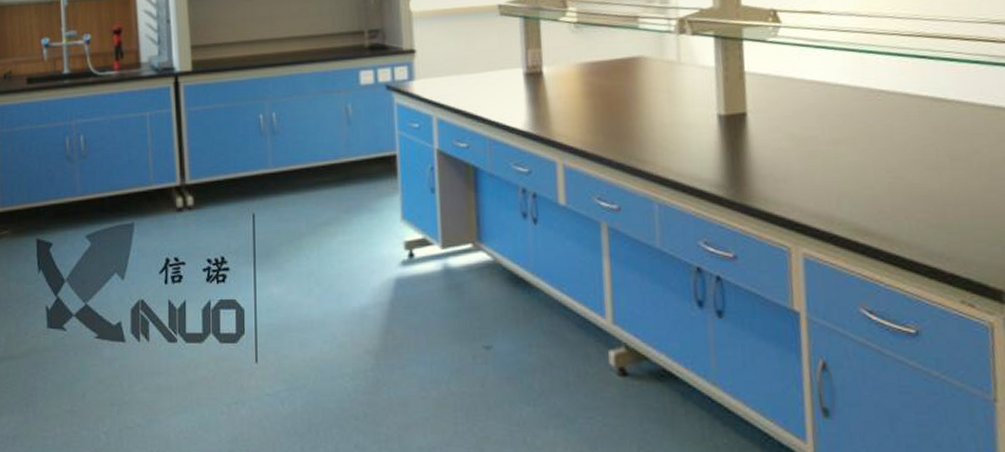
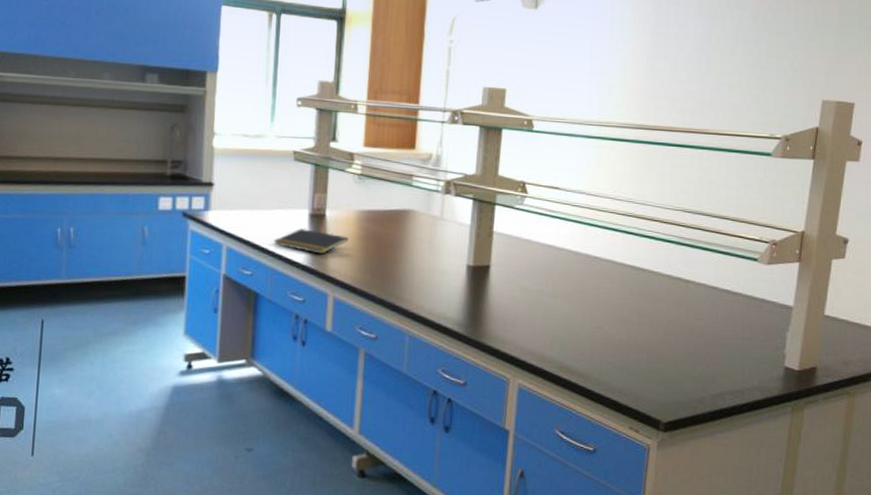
notepad: none [488,89,572,117] -> present [274,228,348,254]

